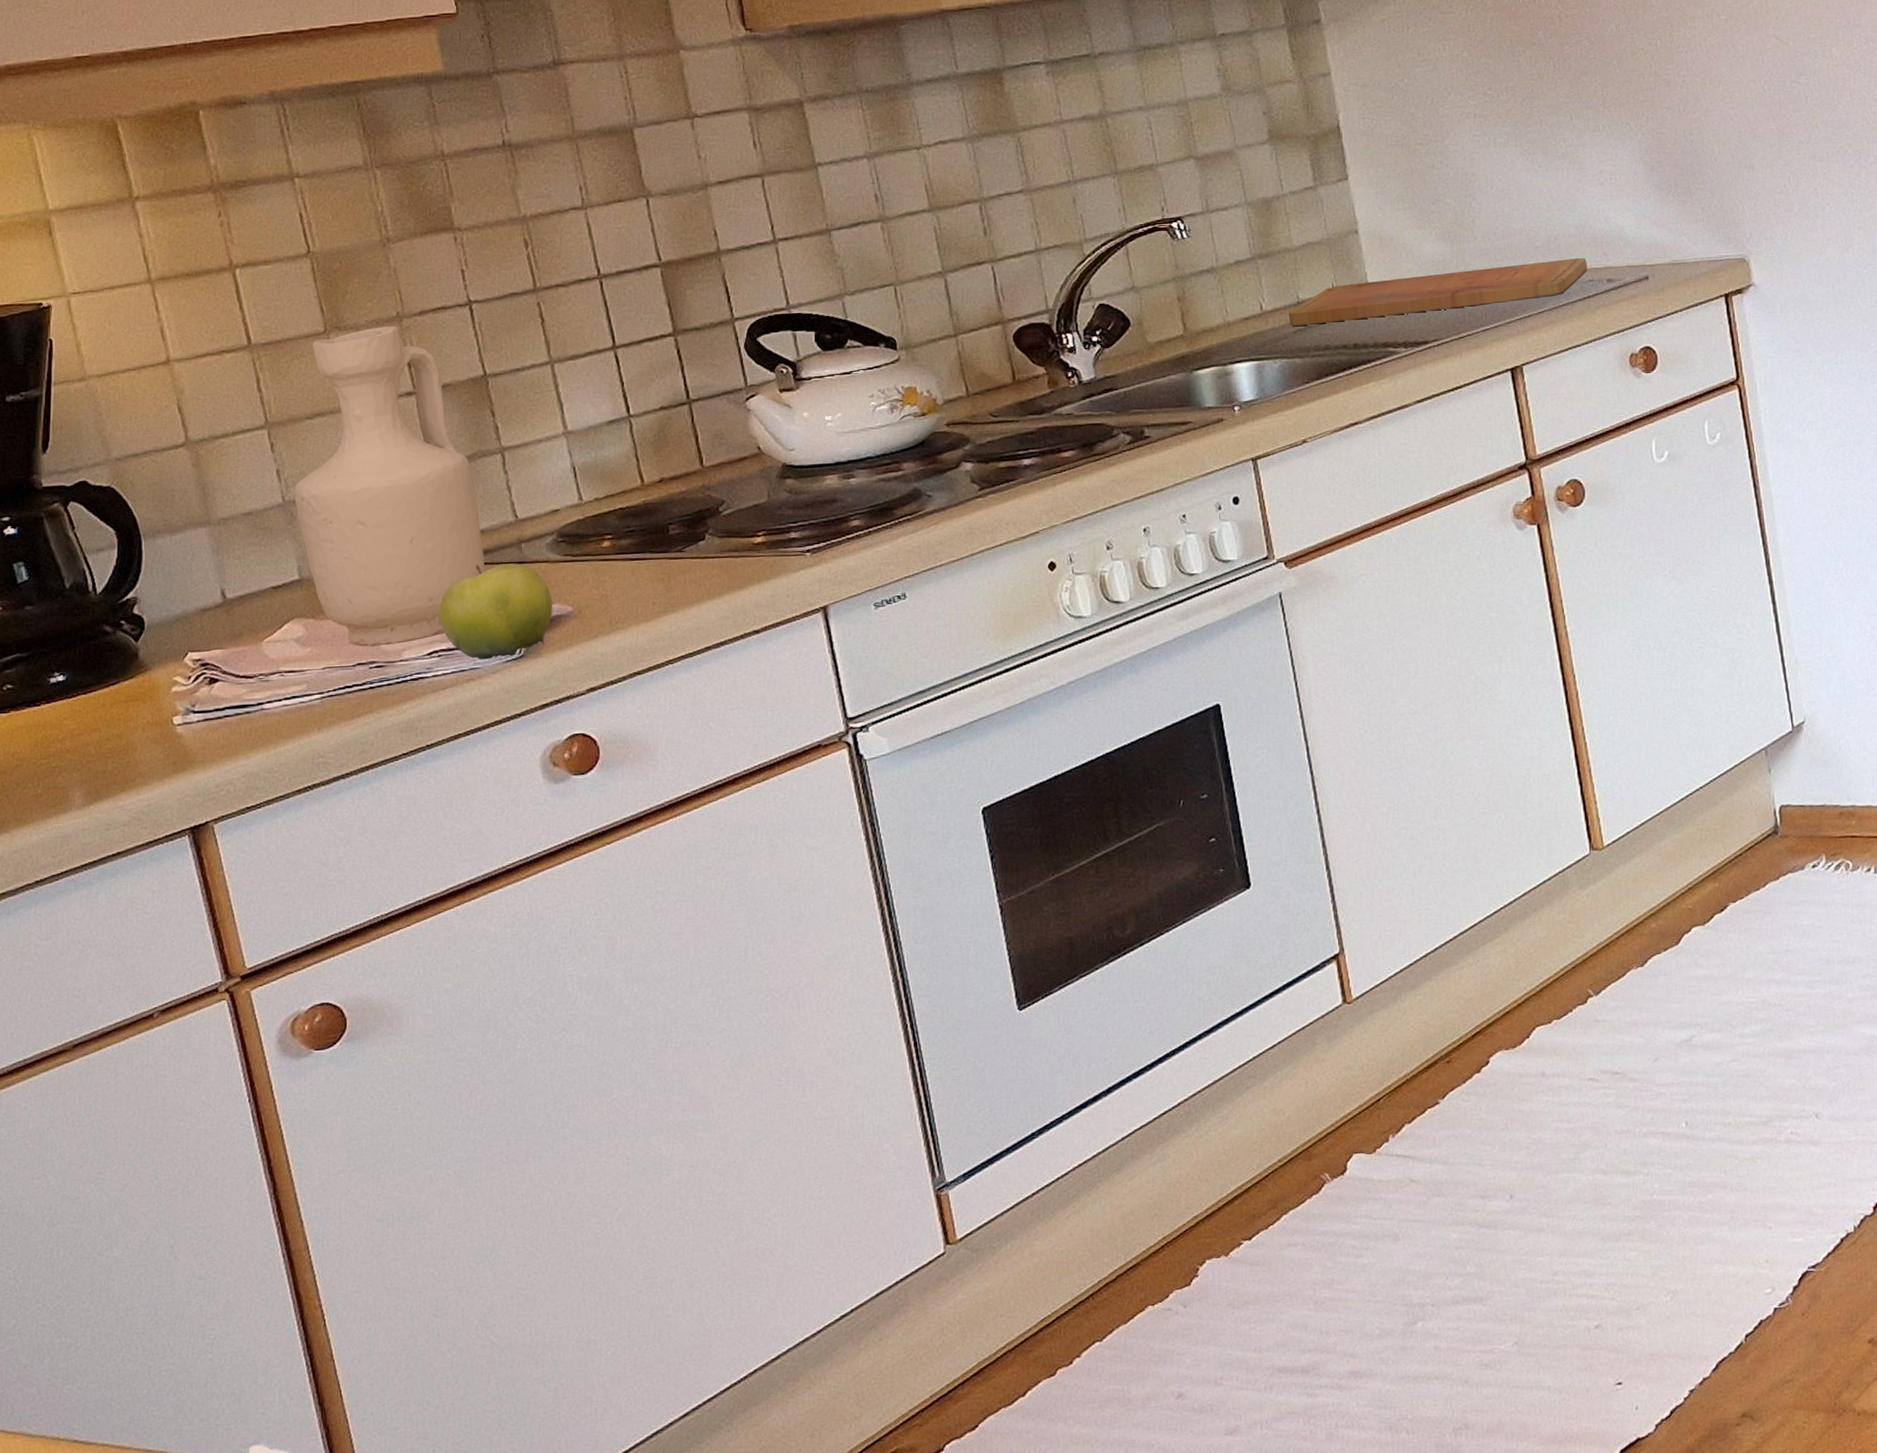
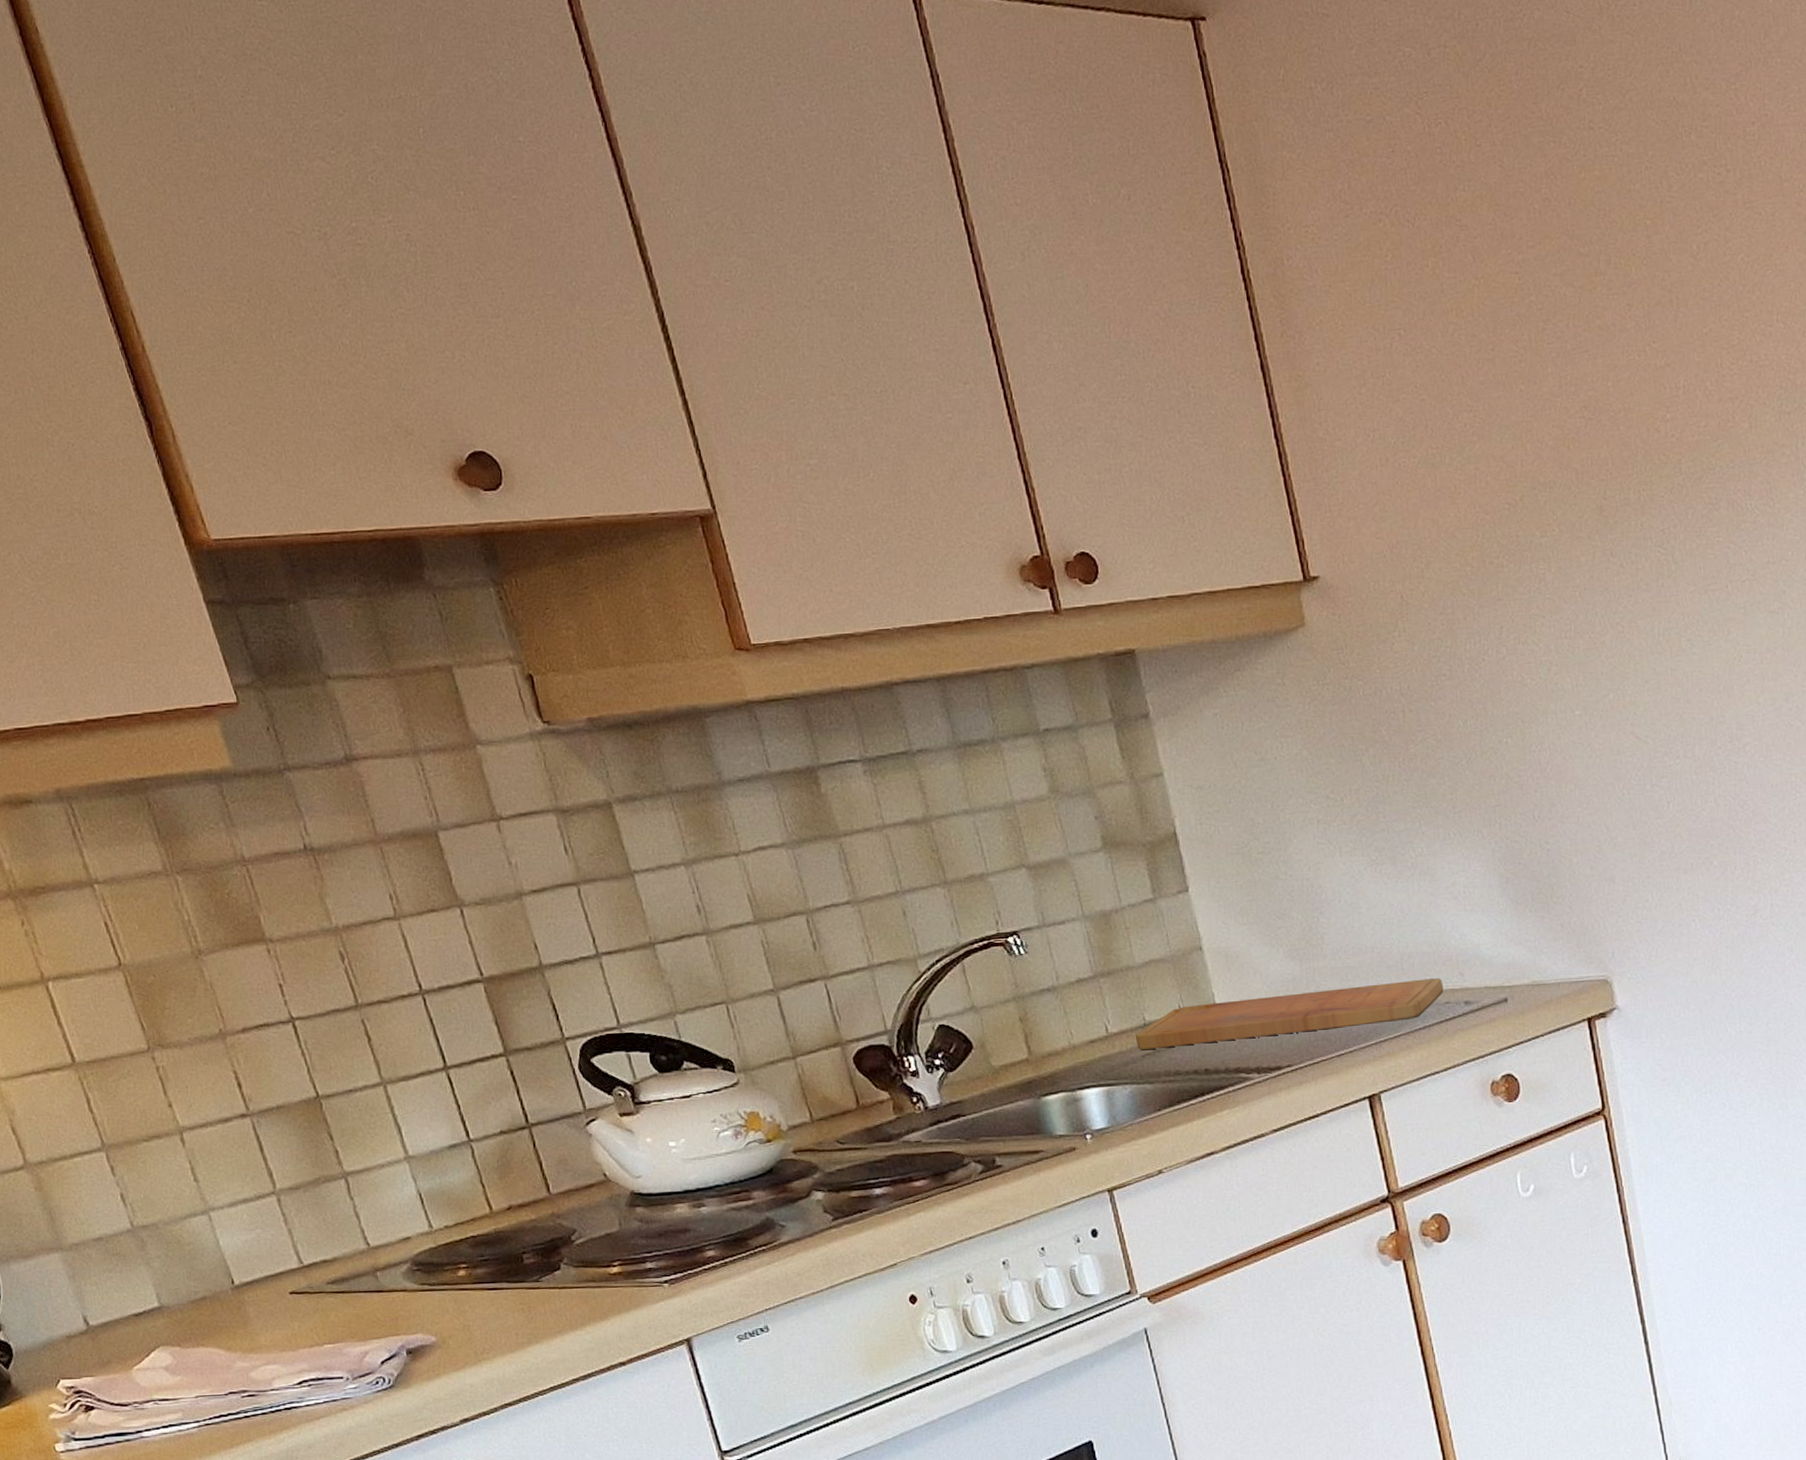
ceramic jug: present [293,326,485,647] -> none [137,1044,344,1376]
fruit: present [439,563,552,660] -> none [302,1292,417,1390]

